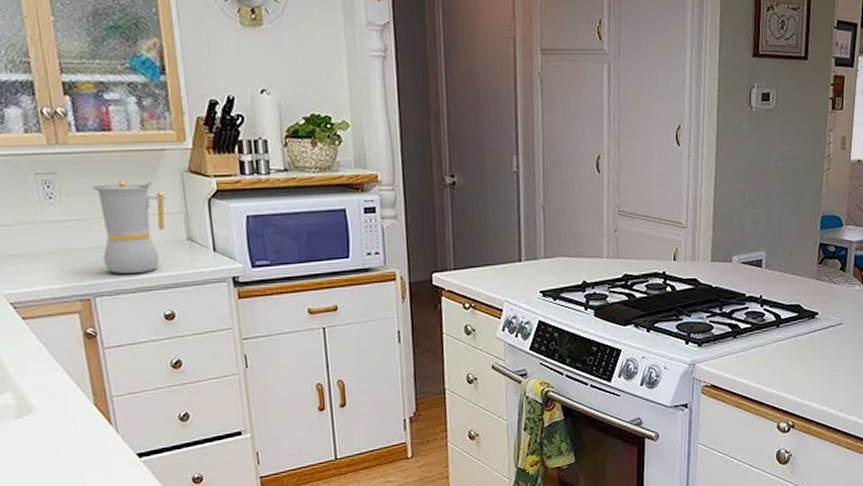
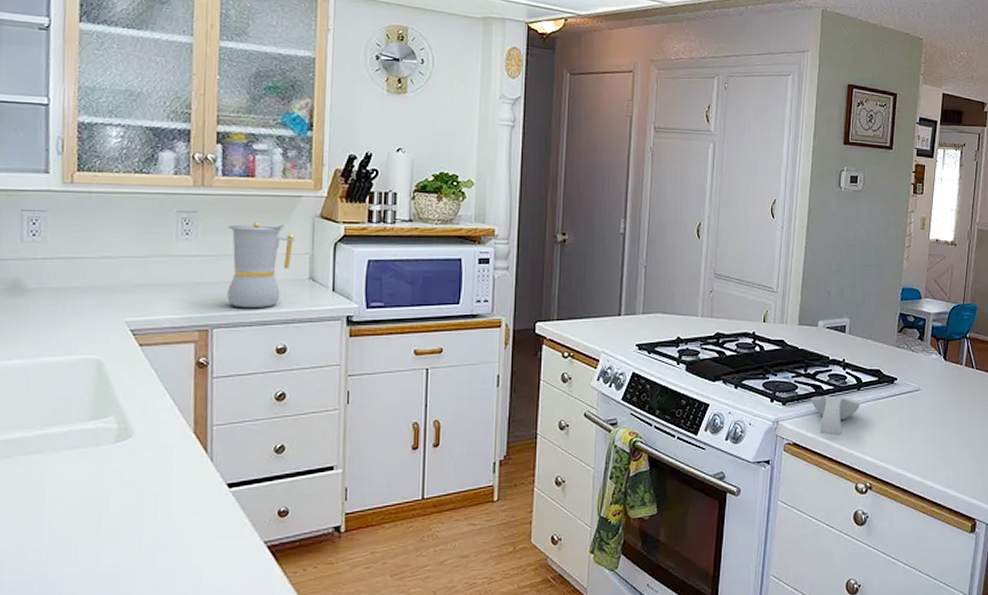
spoon rest: none [727,334,781,375] -> present [811,395,861,435]

